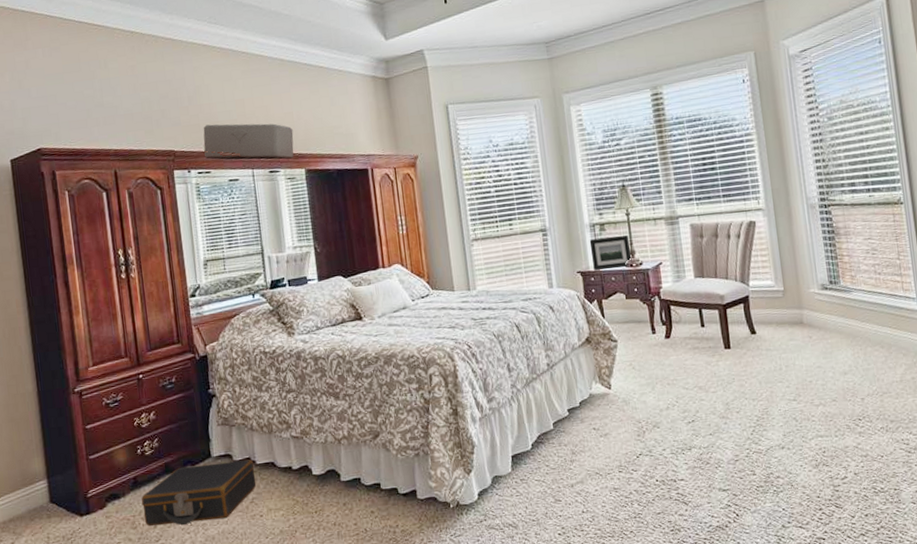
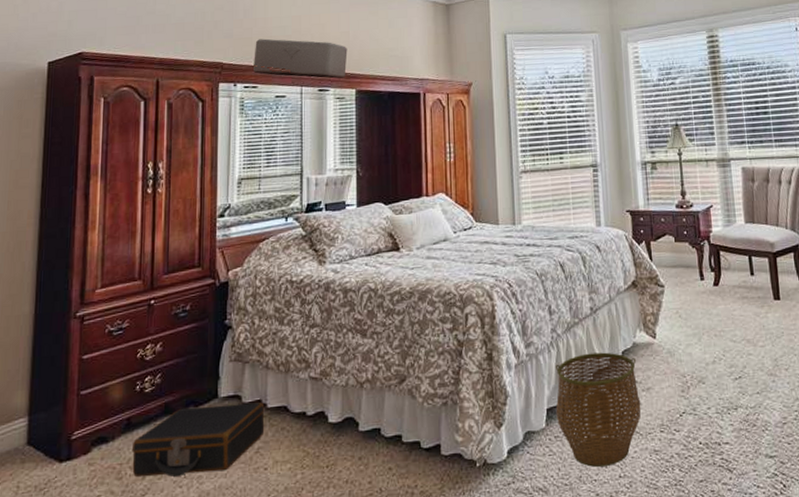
basket: none [517,403,600,505] -> present [556,352,641,467]
picture frame: present [589,235,632,271] -> none [640,176,683,211]

